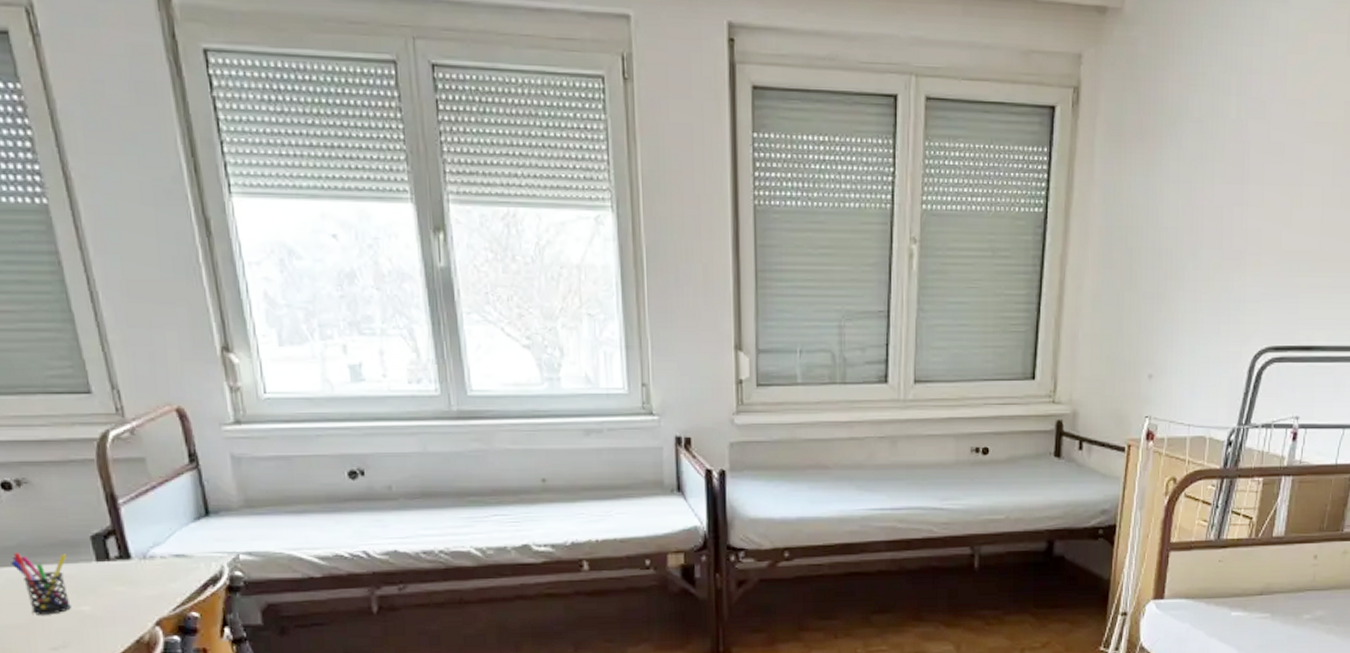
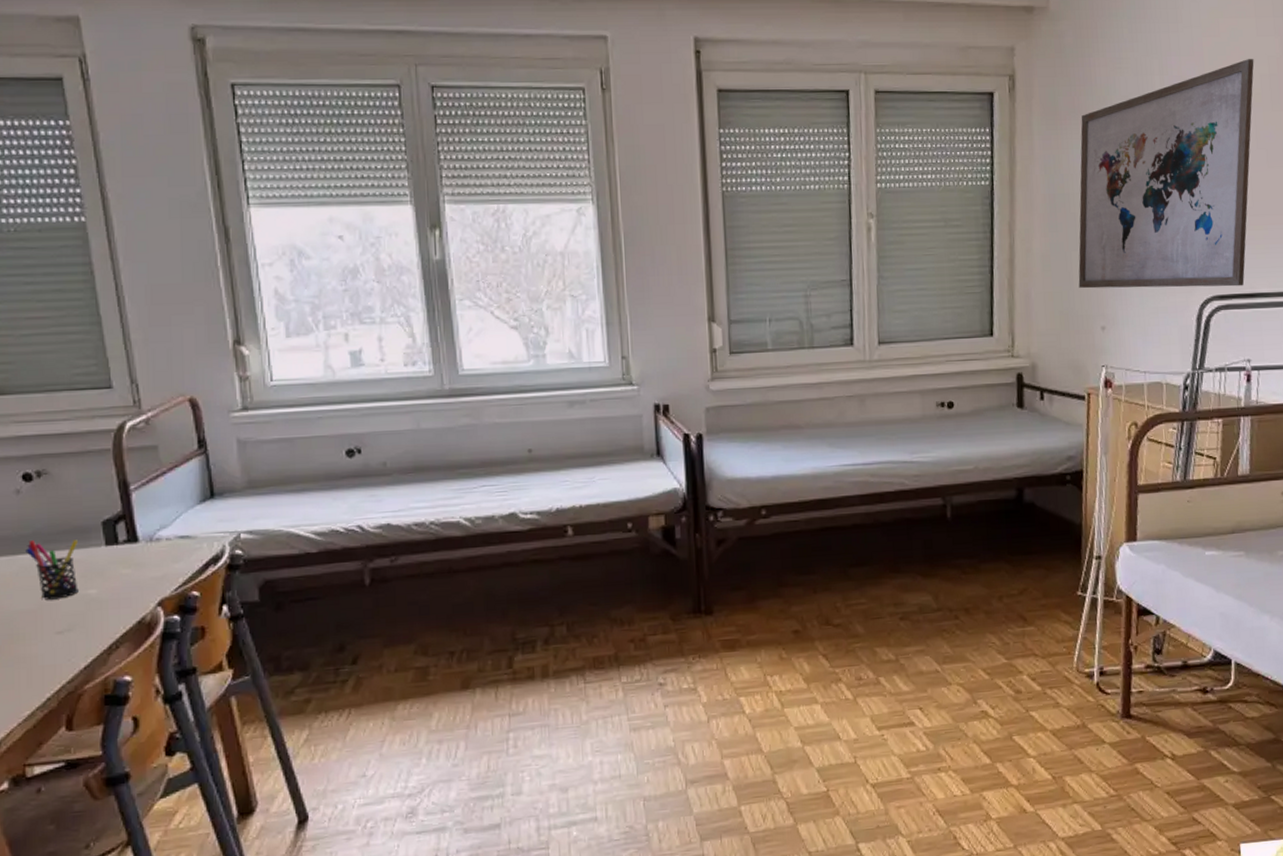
wall art: none [1129,82,1341,338] -> present [1078,59,1254,289]

